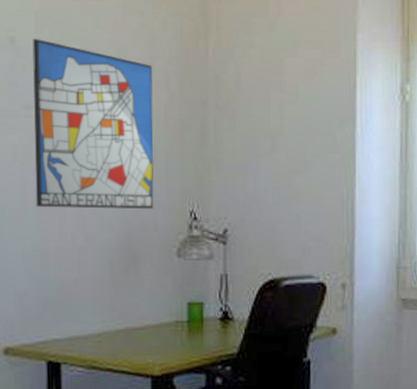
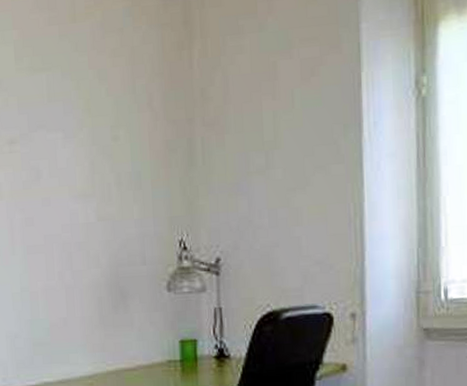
wall art: present [32,38,154,210] -> none [13,69,141,246]

